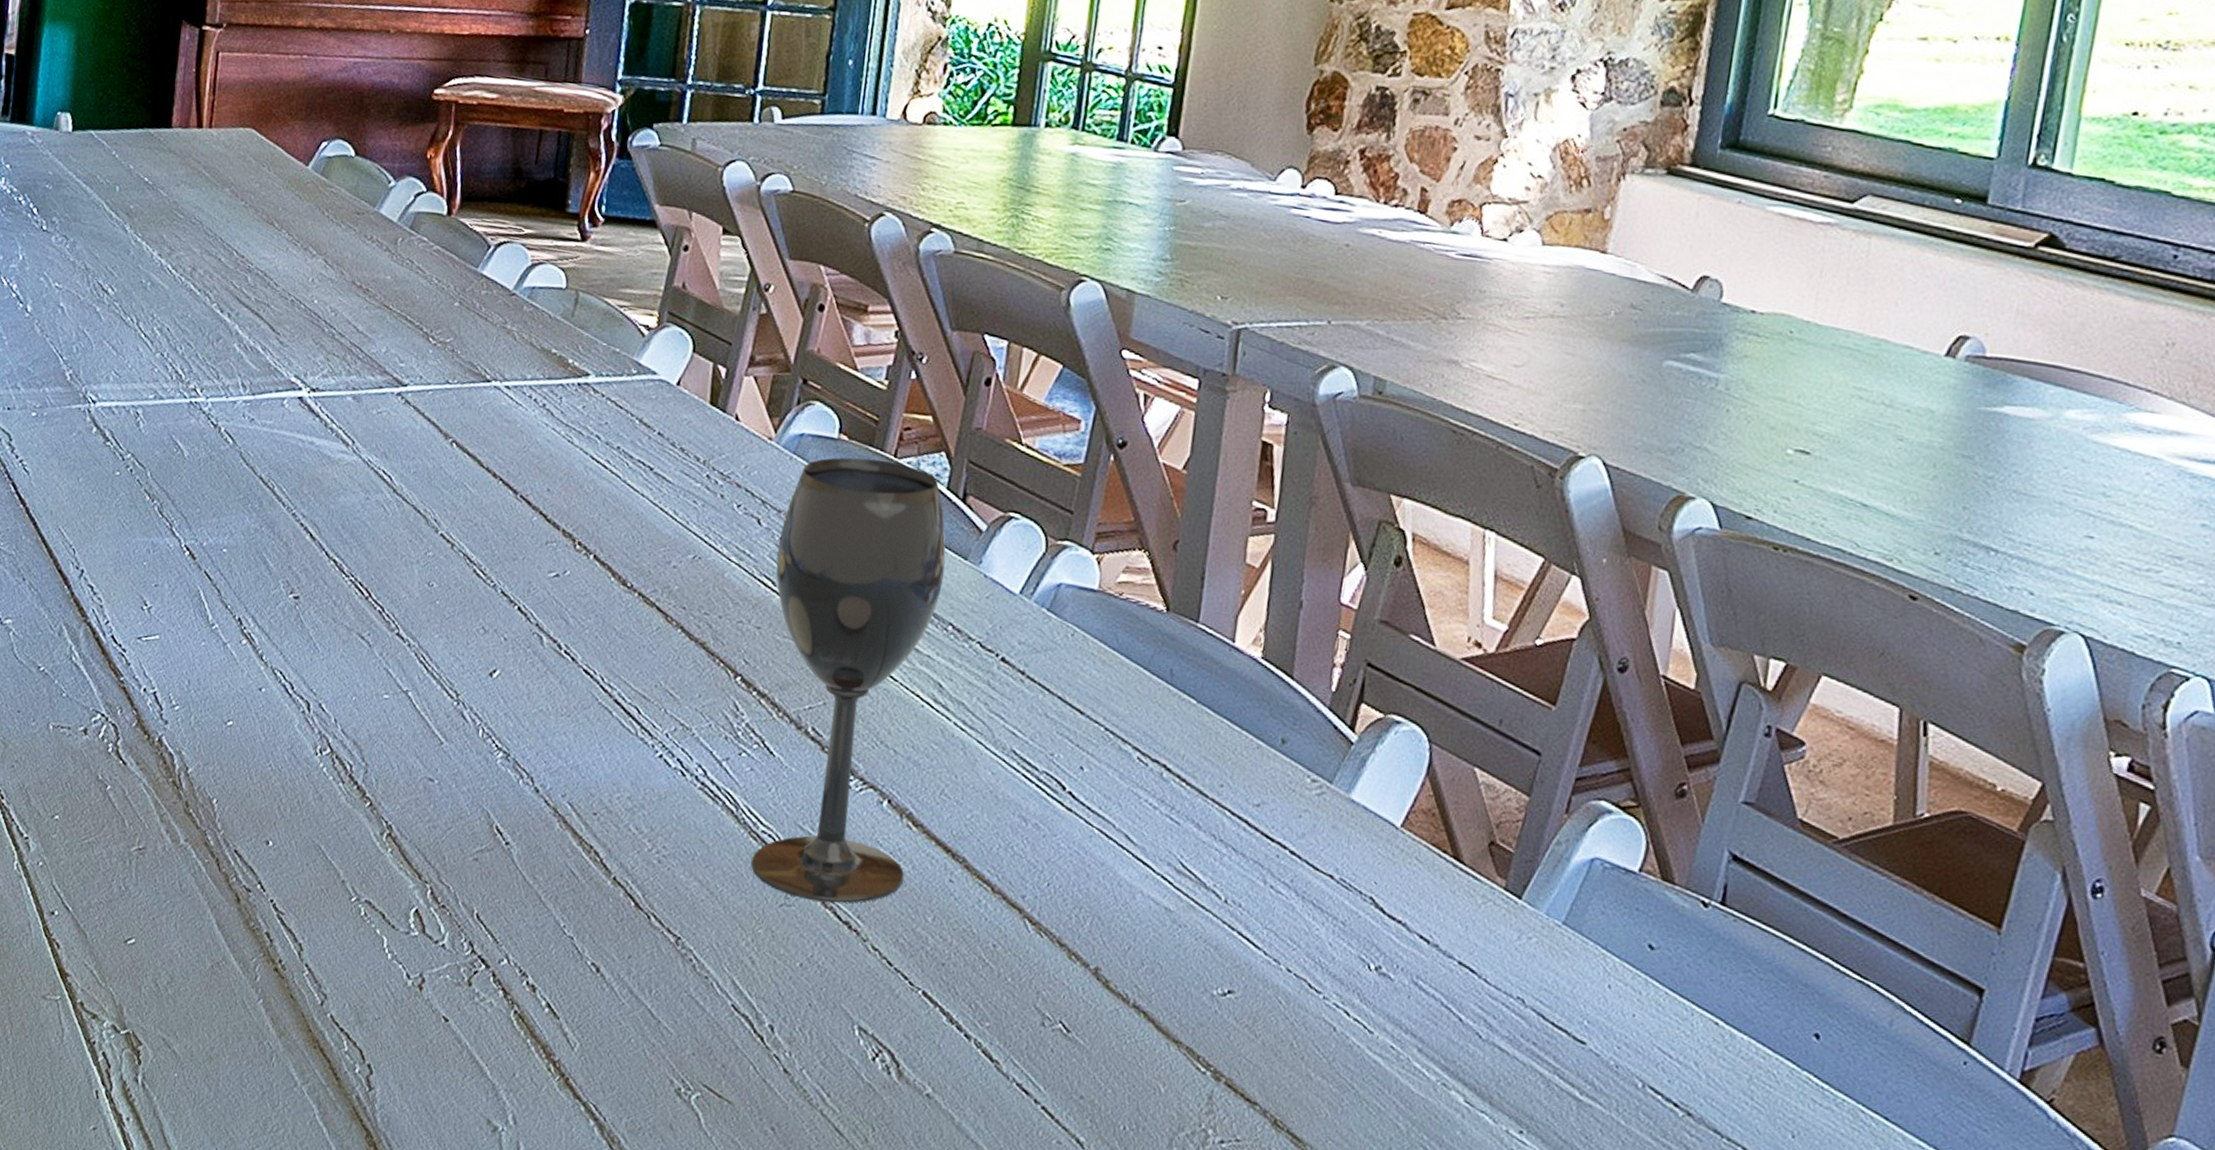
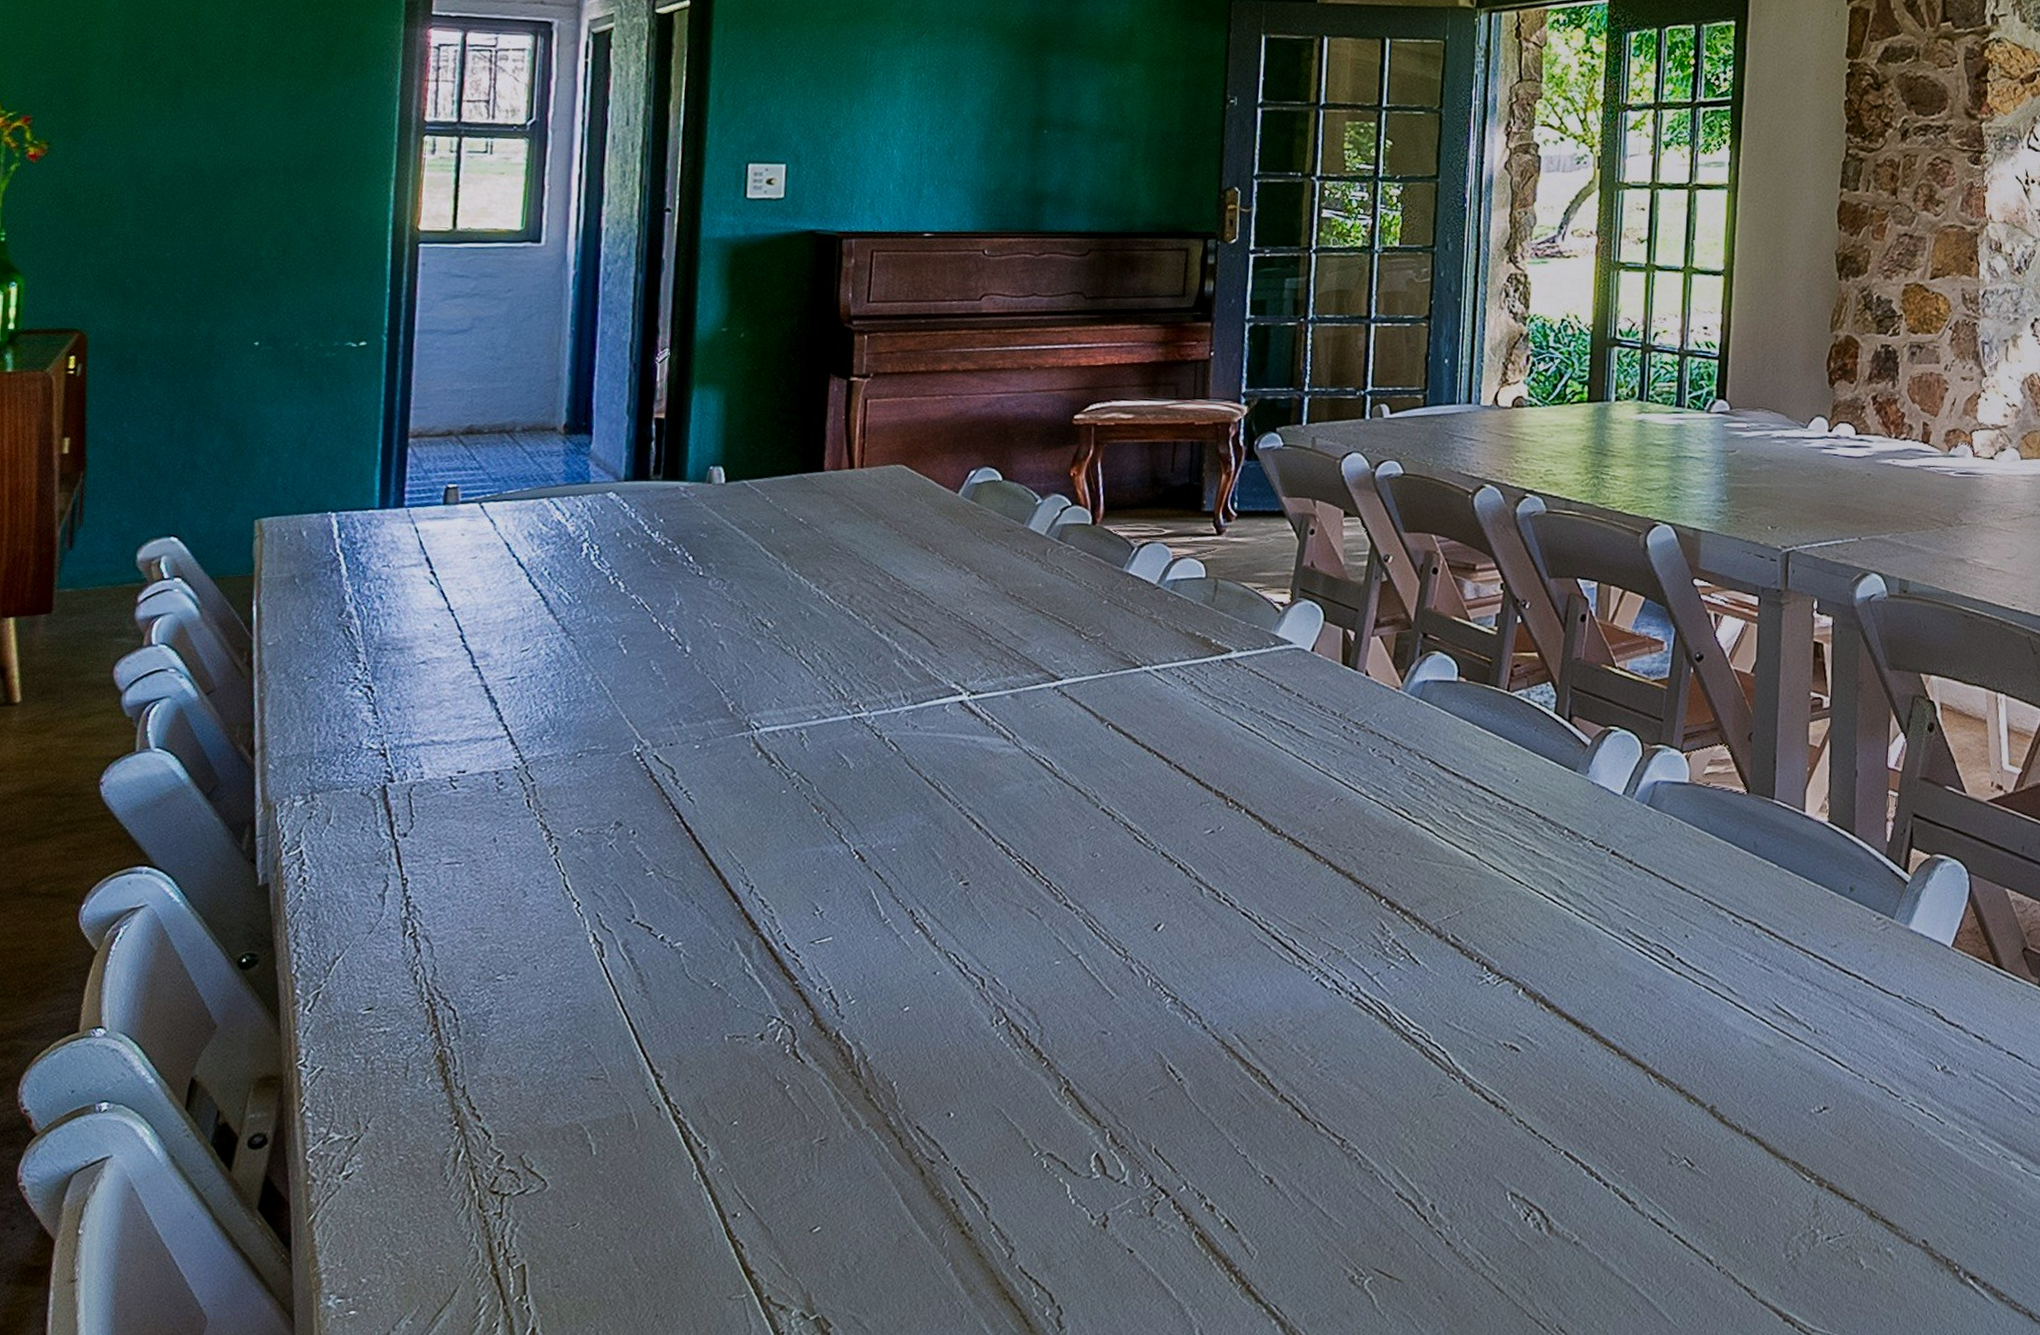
wine glass: present [750,457,946,904] -> none [1404,695,1558,1087]

